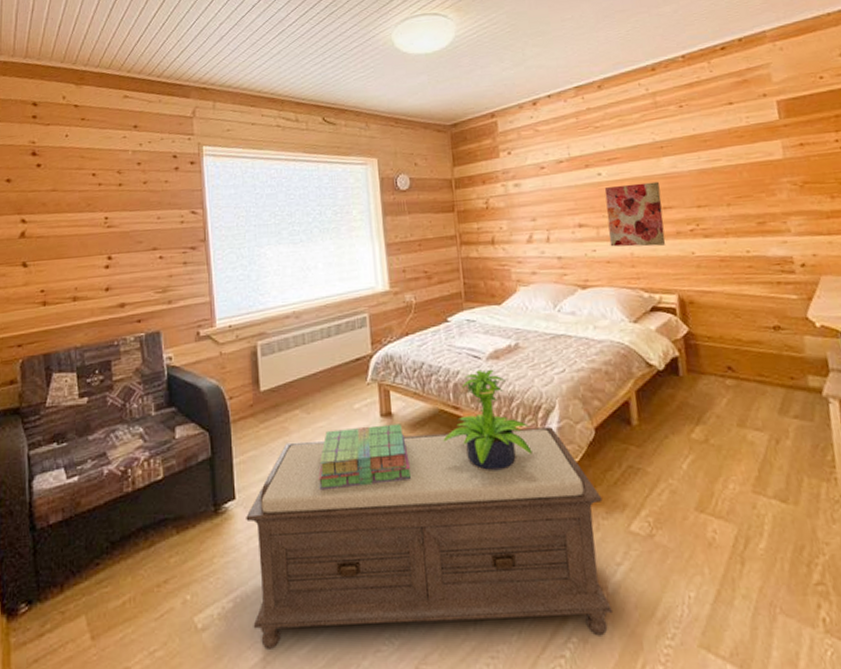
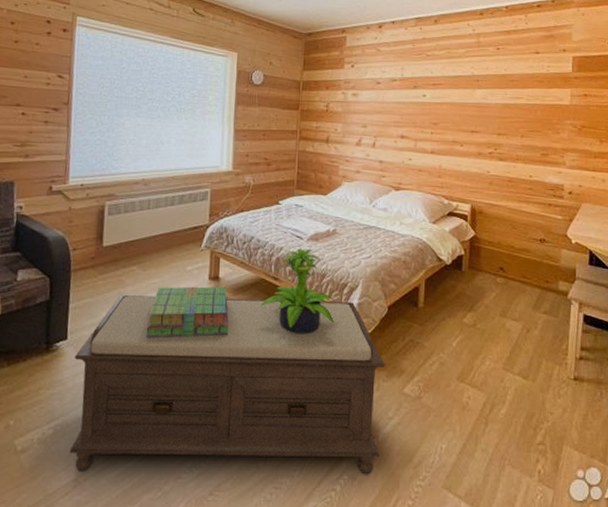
wall art: present [604,181,666,247] -> none [424,107,472,162]

